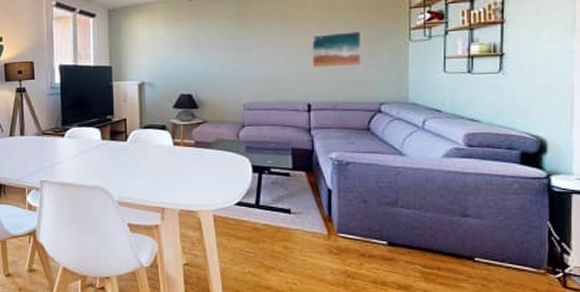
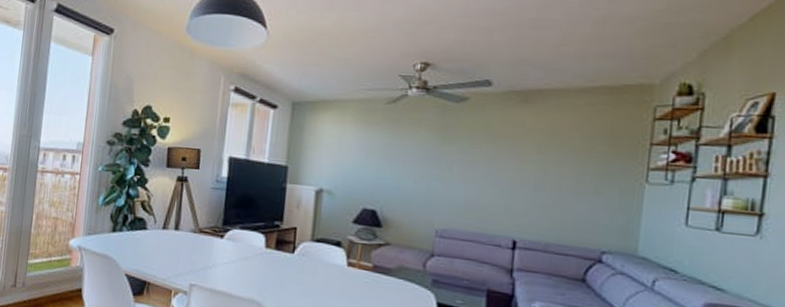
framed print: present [312,31,361,68] -> none [523,161,587,204]

